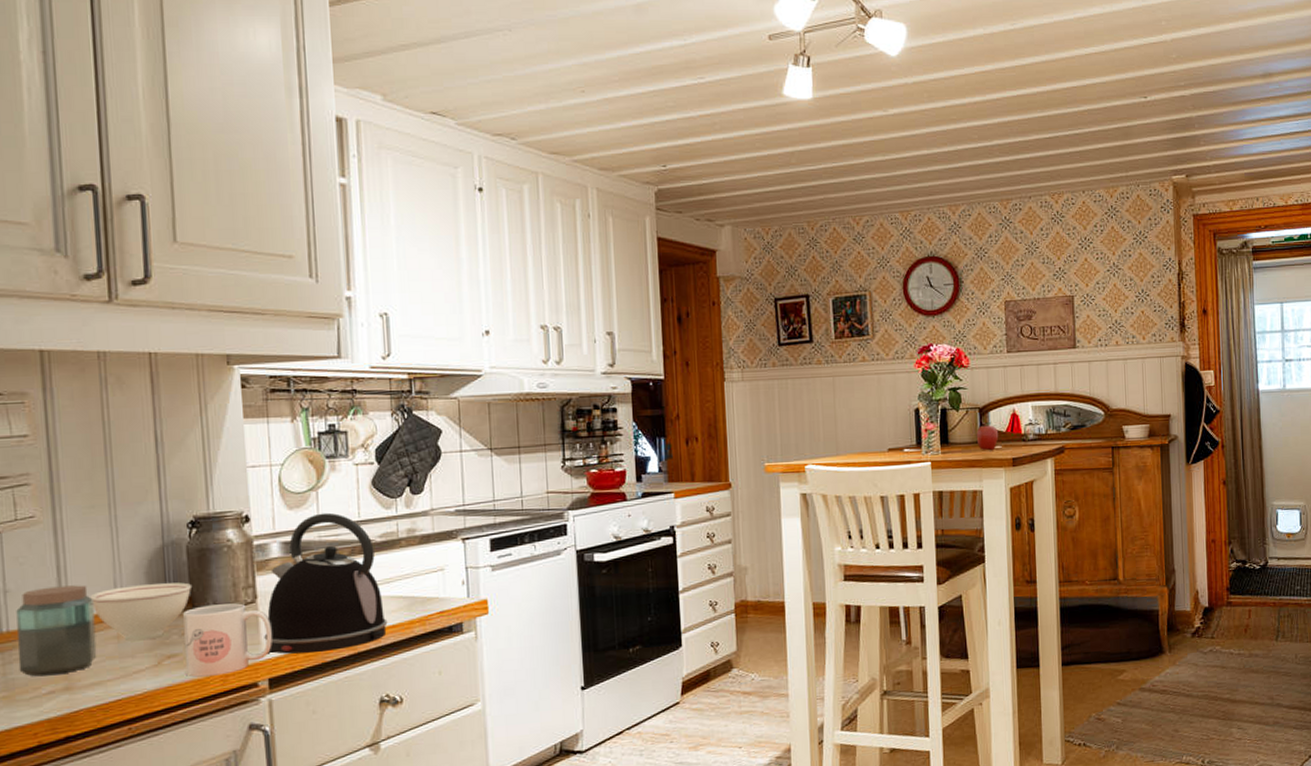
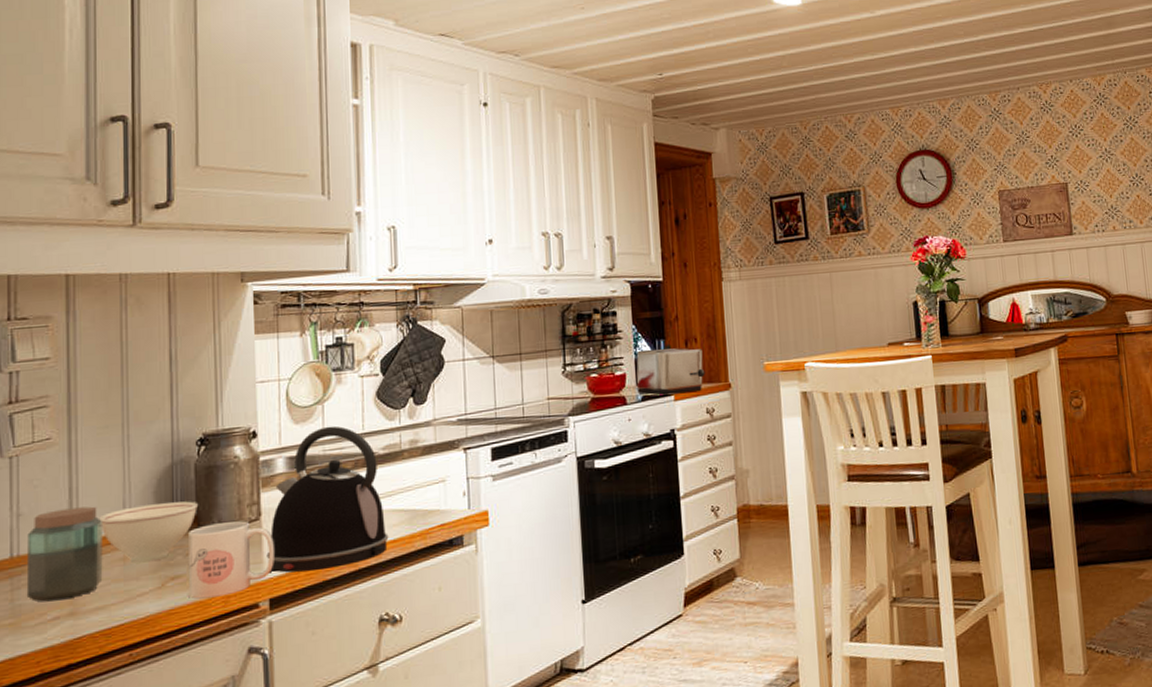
toaster: none [636,446,706,493] -> present [636,347,705,396]
fruit: present [976,421,999,451] -> none [976,311,1000,343]

